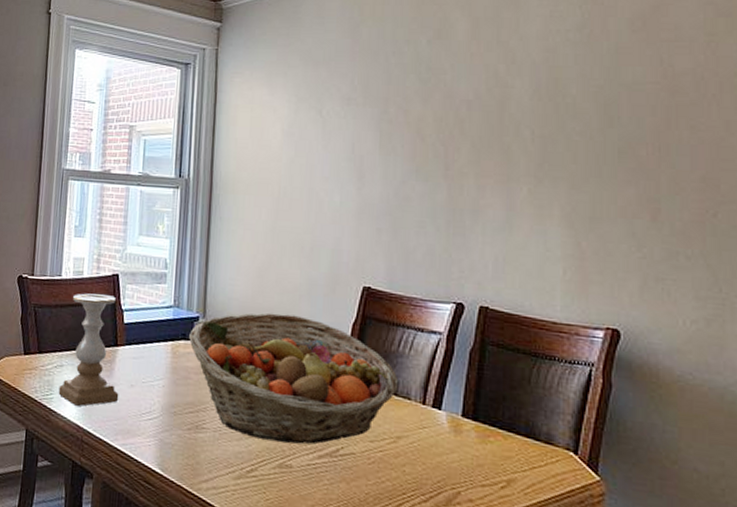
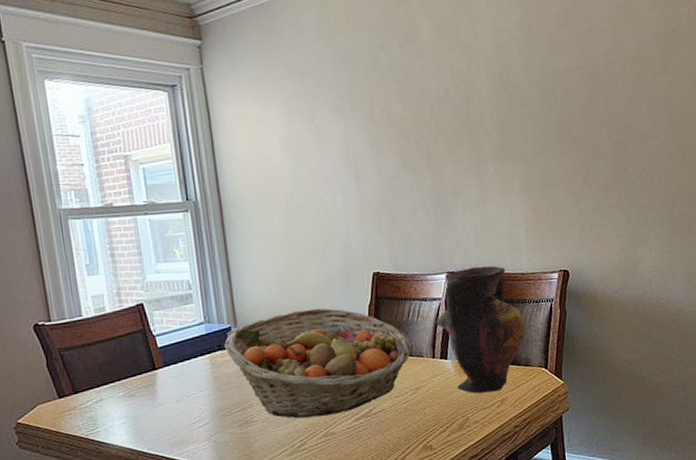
candle holder: present [58,293,119,406] -> none [99,324,167,432]
vase: none [432,302,550,468] -> present [436,266,525,394]

